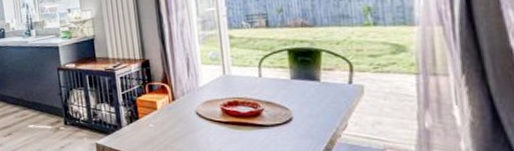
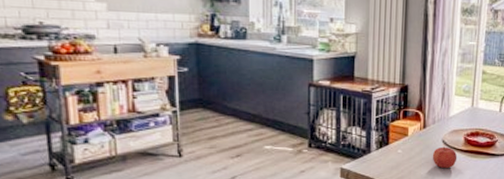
fruit: none [187,119,217,143] -> present [432,146,458,169]

